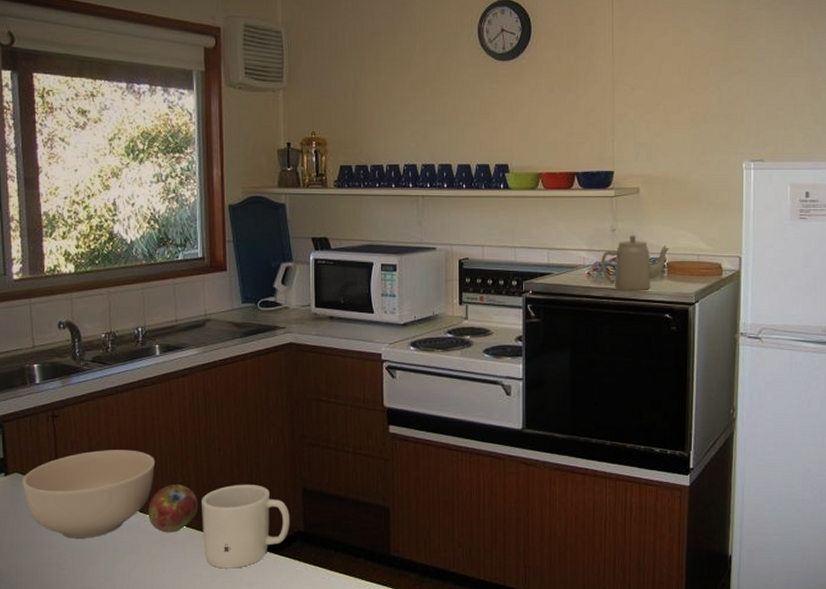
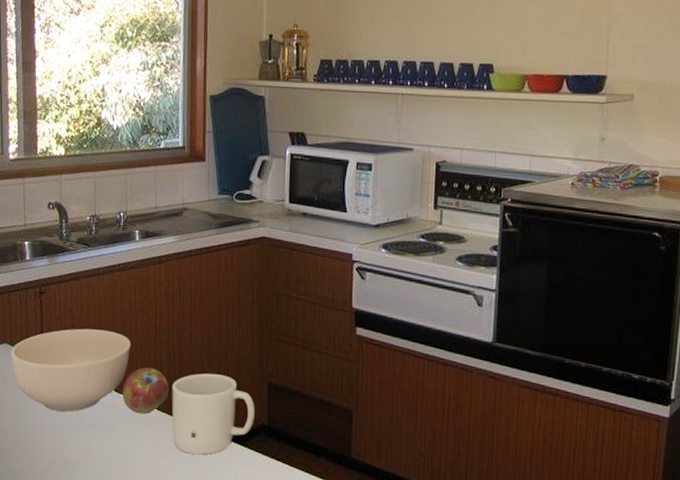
teapot: present [601,235,669,291] -> none [586,145,663,206]

